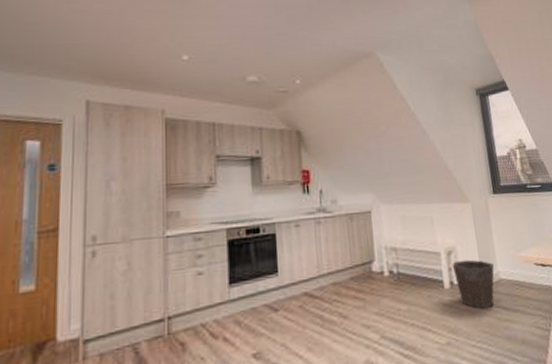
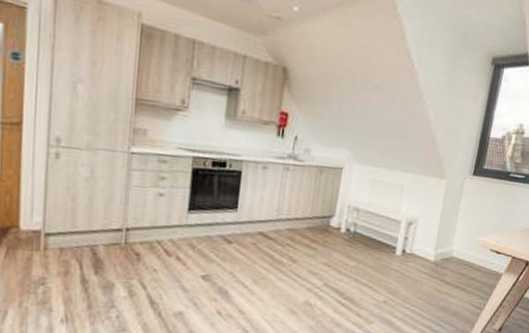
waste bin: present [452,259,494,309] -> none [408,232,450,280]

